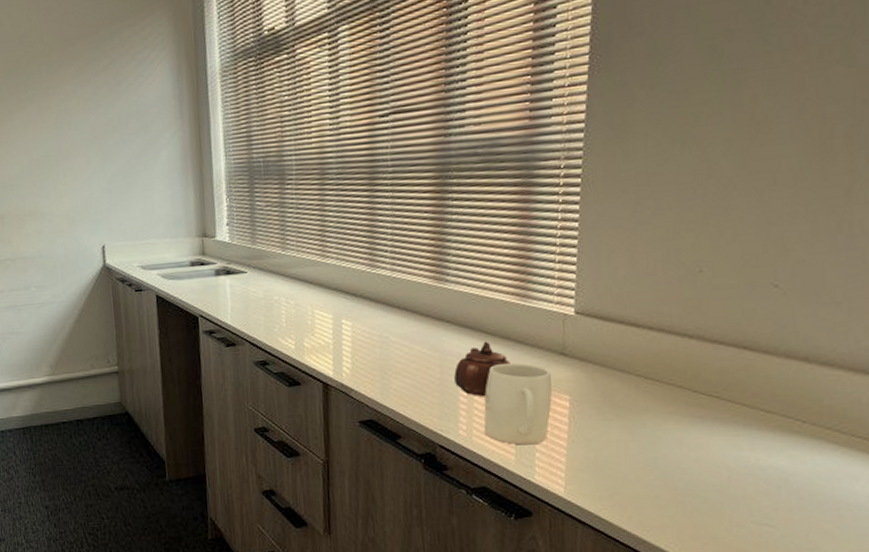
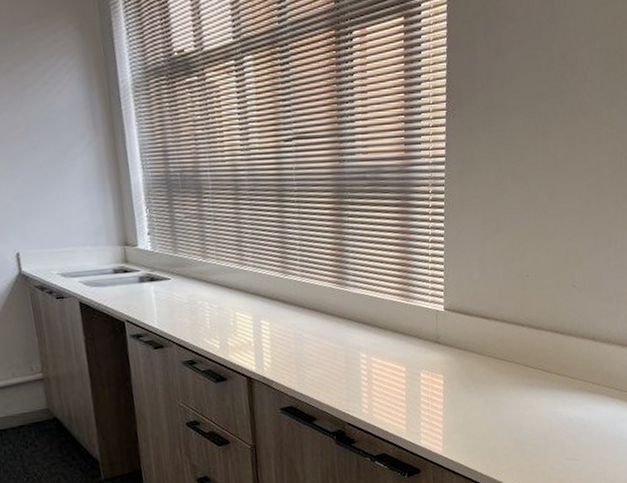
teapot: present [454,341,510,396] -> none [356,334,399,380]
mug: present [483,363,552,445] -> none [380,351,431,417]

